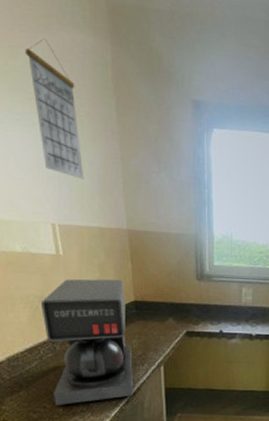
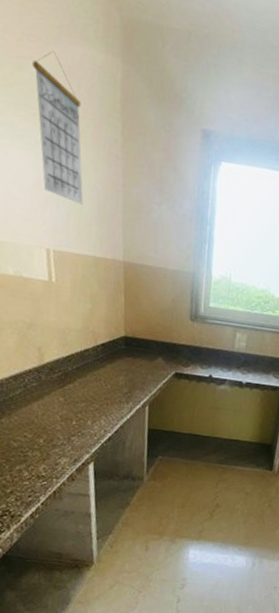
coffee maker: present [40,279,134,405] -> none [29,307,118,437]

